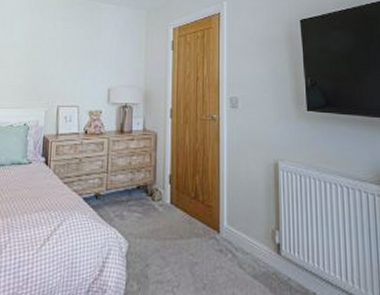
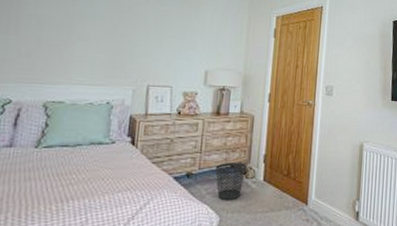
wastebasket: none [122,183,153,224] -> present [215,163,247,200]

